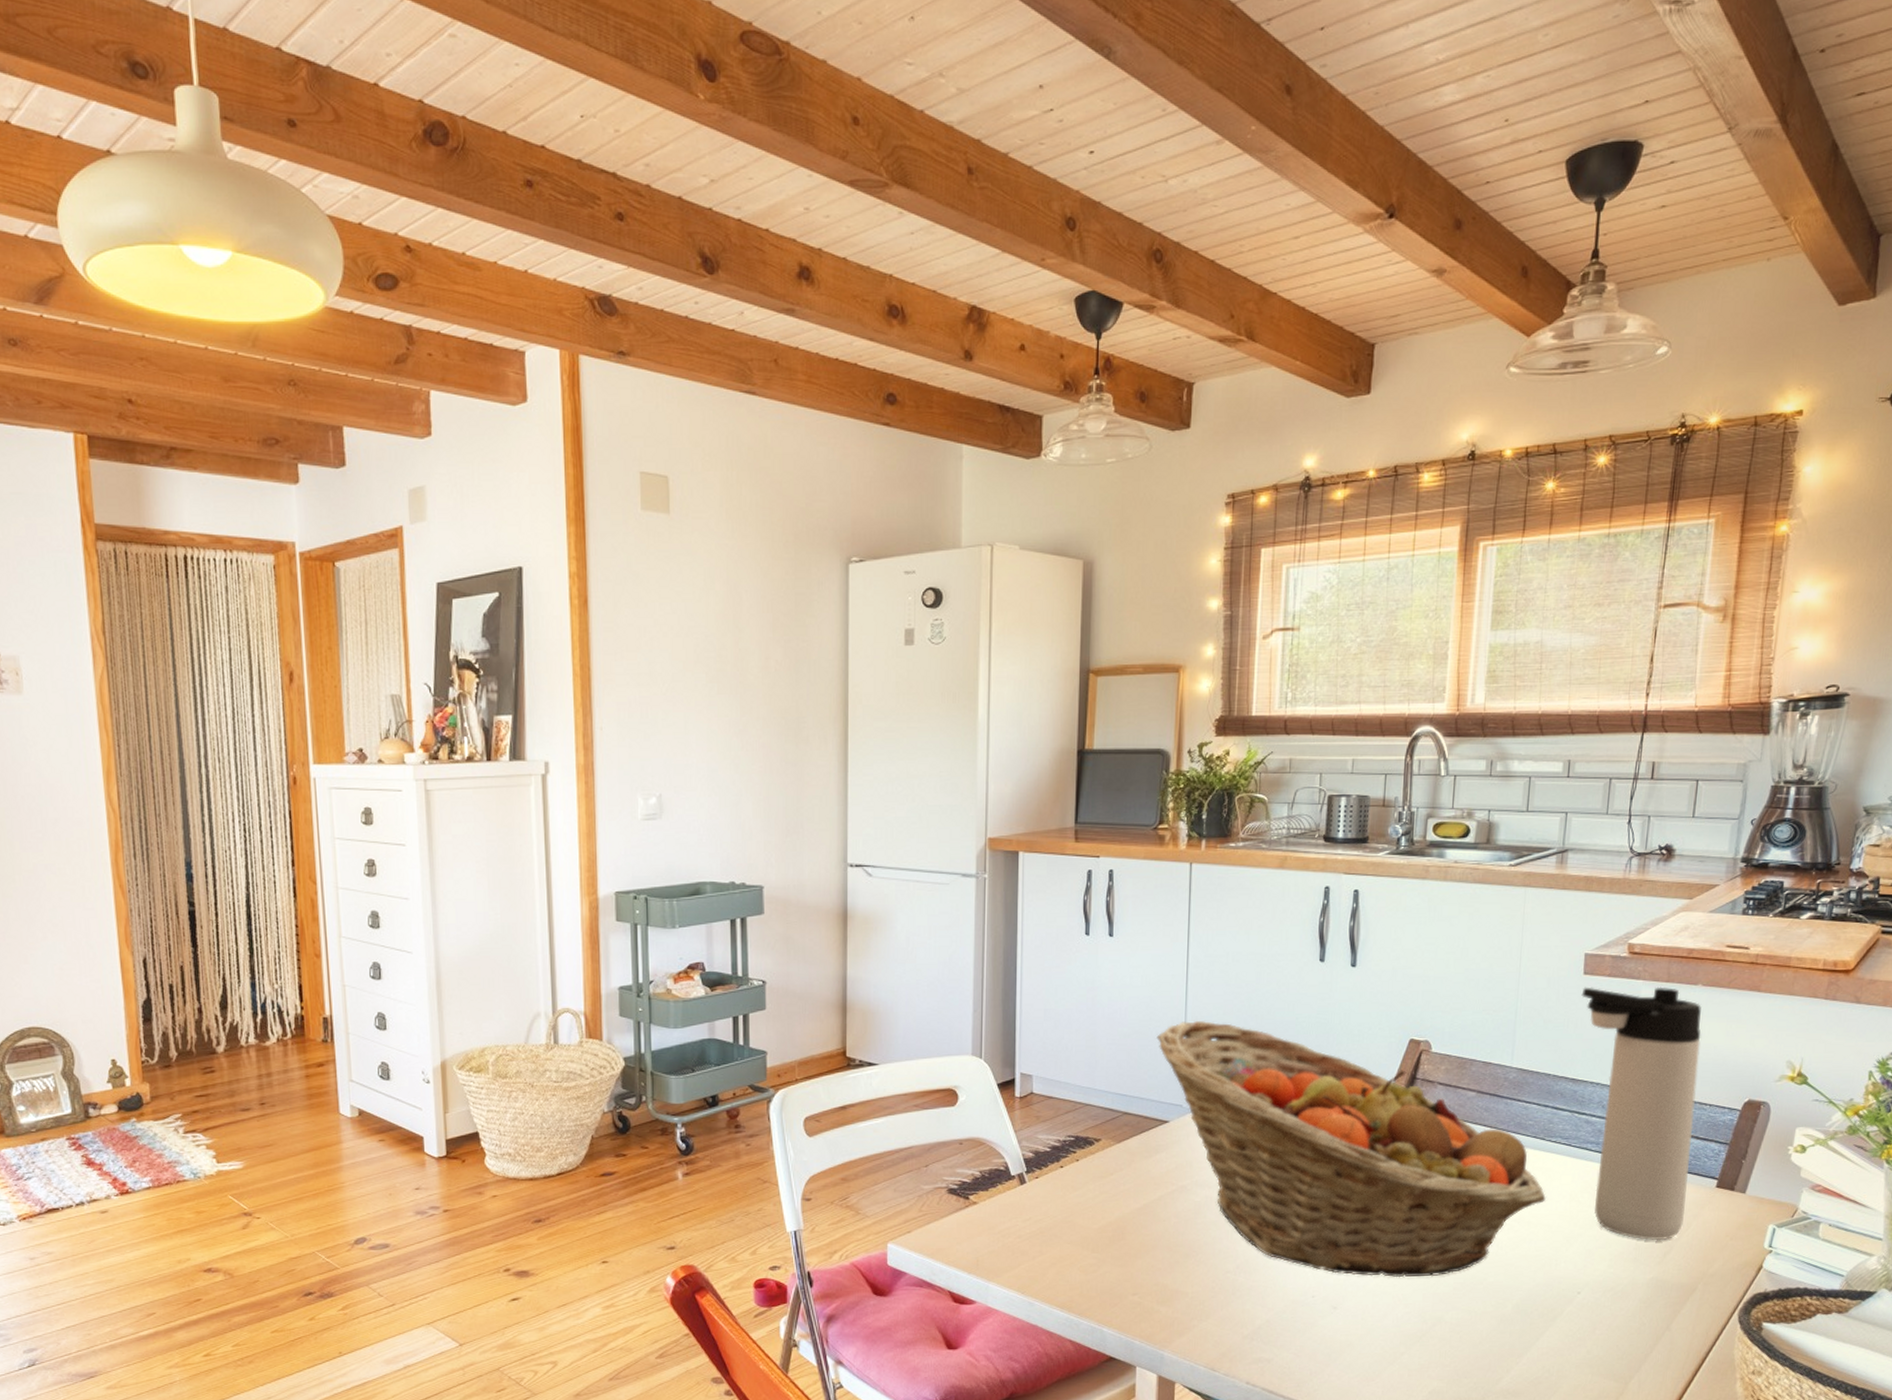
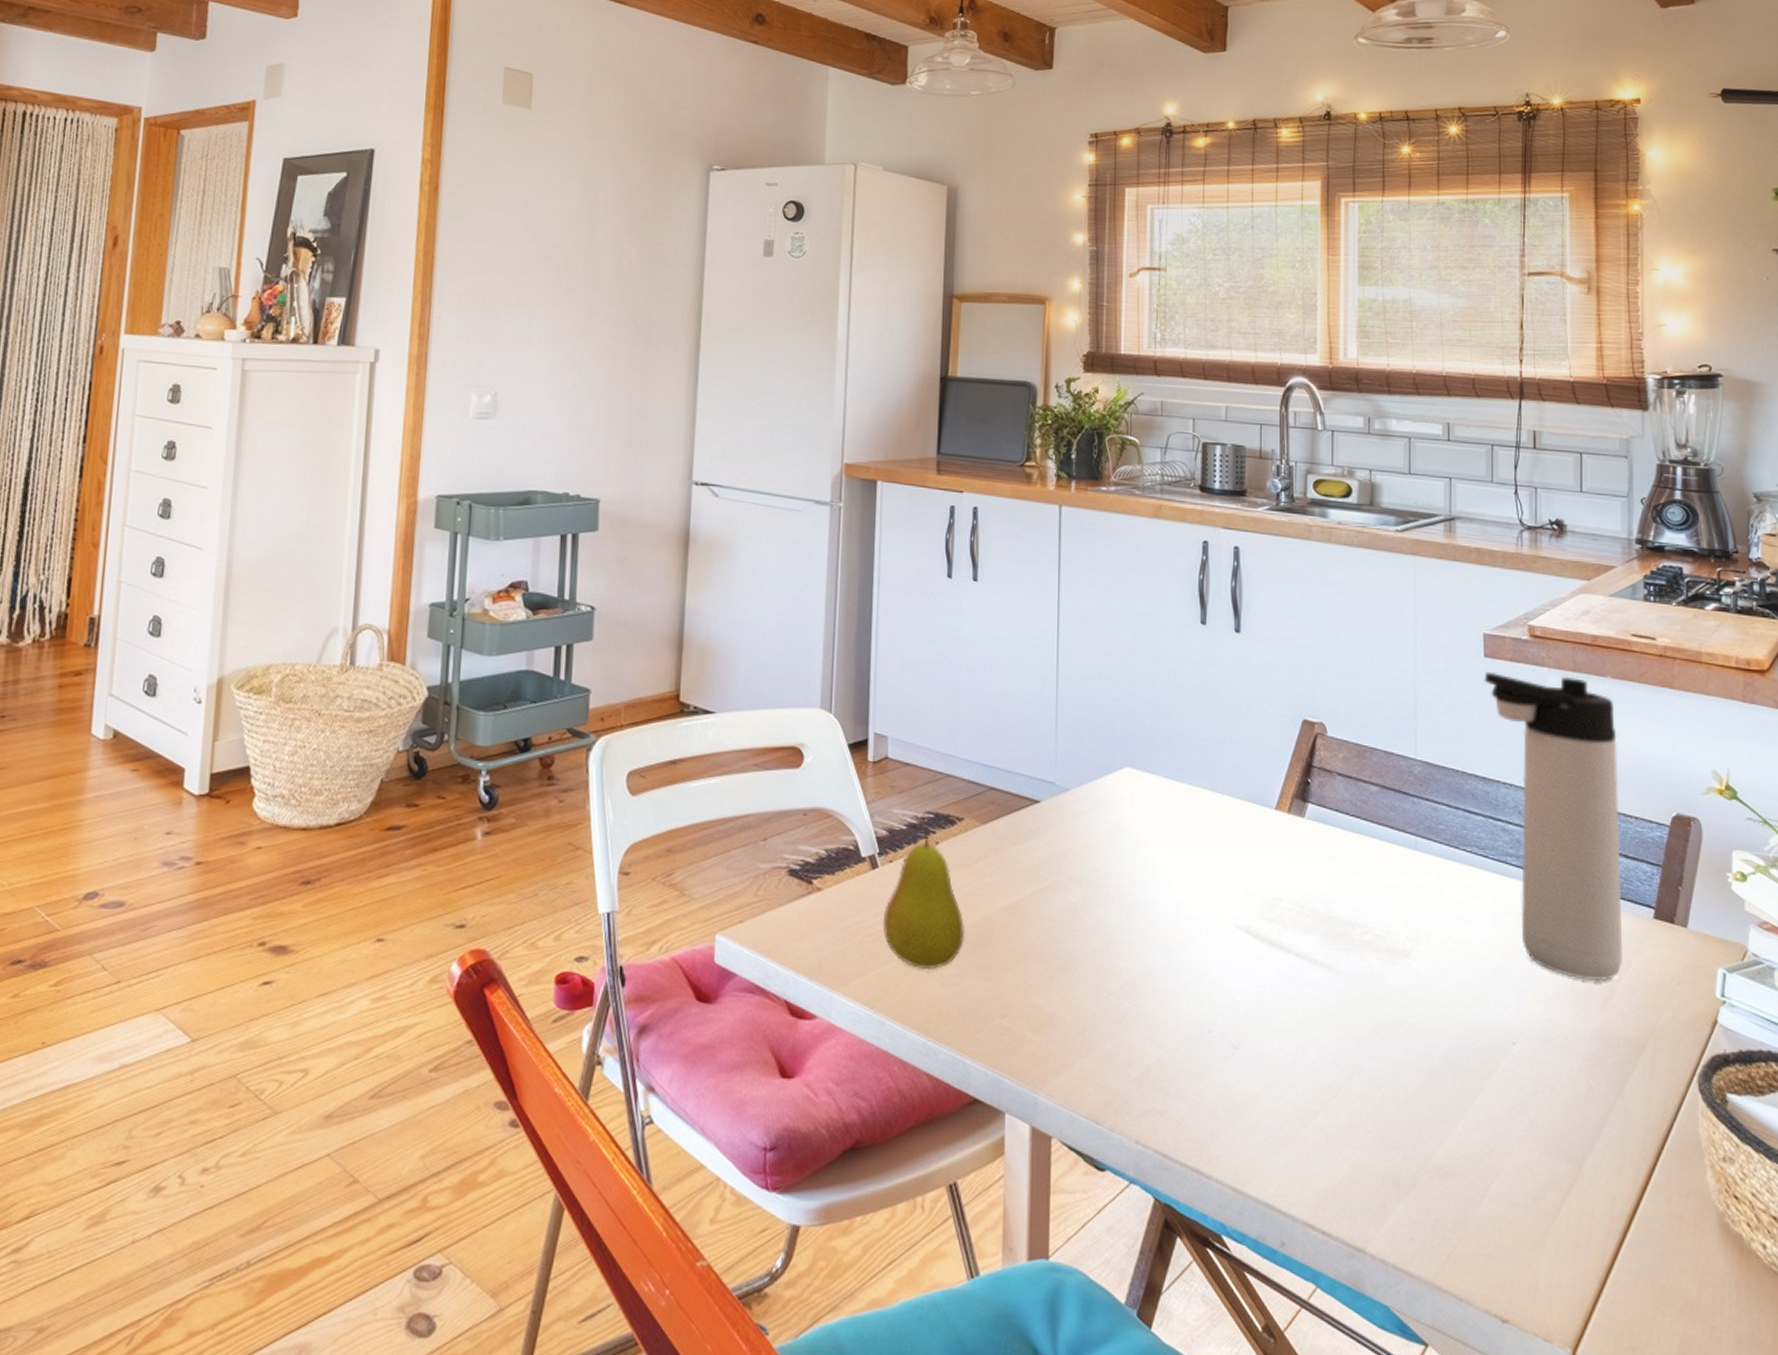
fruit: none [1031,1150,1103,1262] -> present [883,829,966,971]
fruit basket: present [1156,1021,1546,1278] -> none [1025,683,1466,1013]

